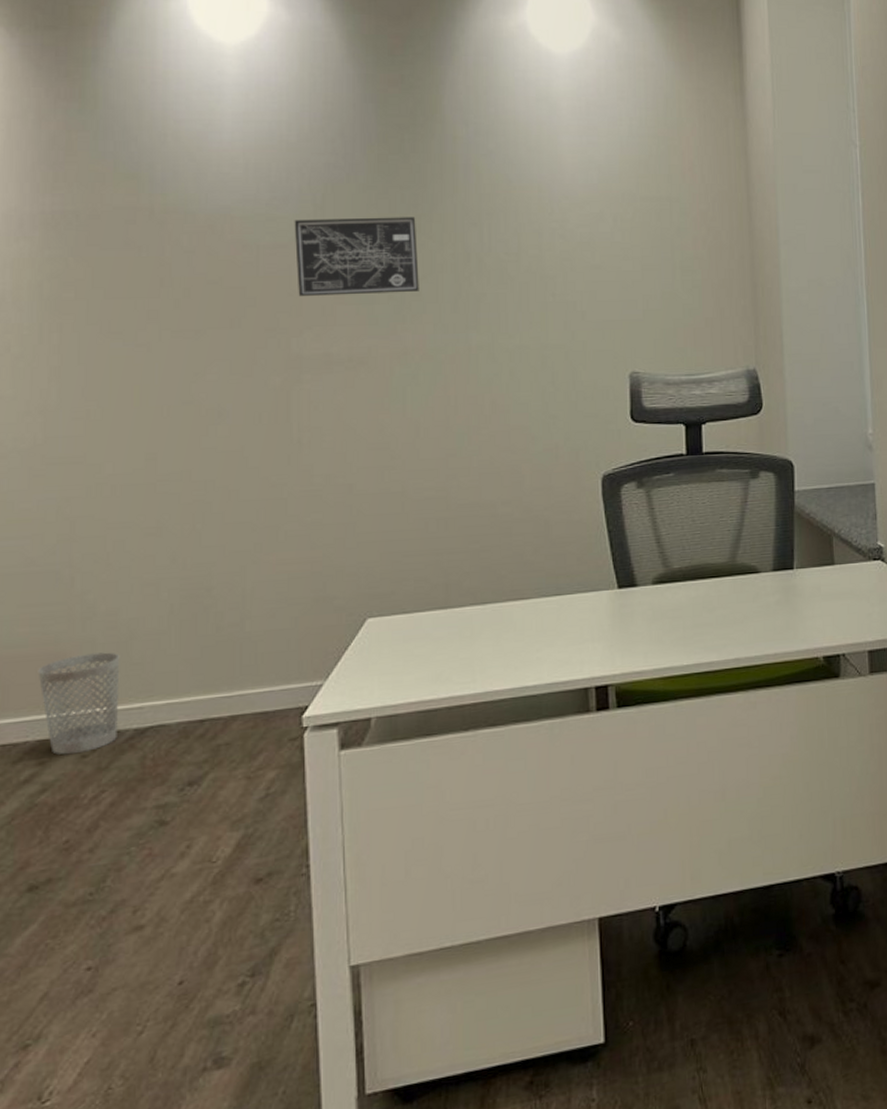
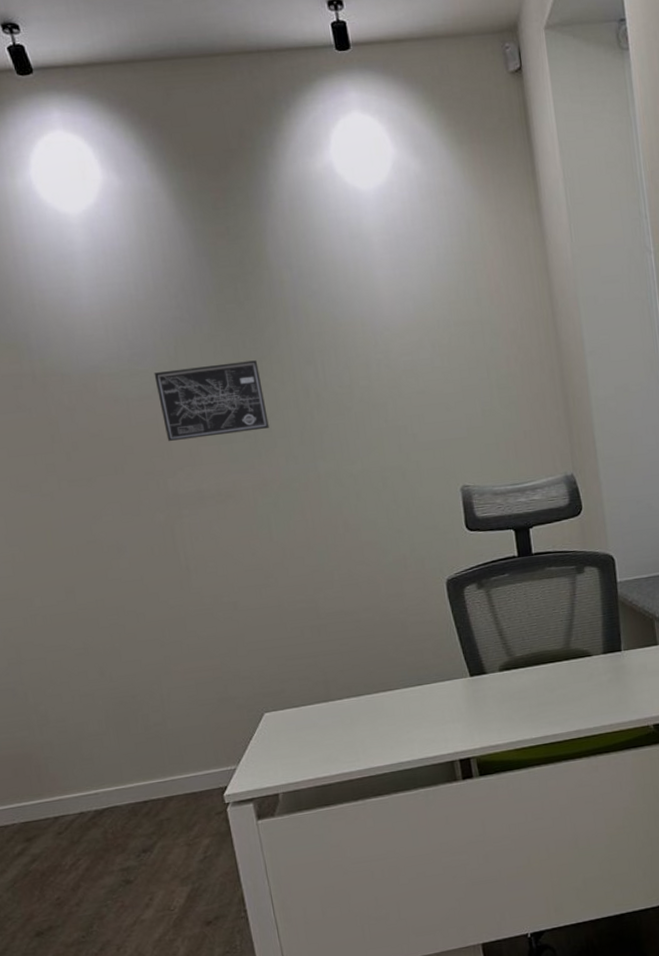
wastebasket: present [38,652,120,755] -> none [12,751,82,833]

